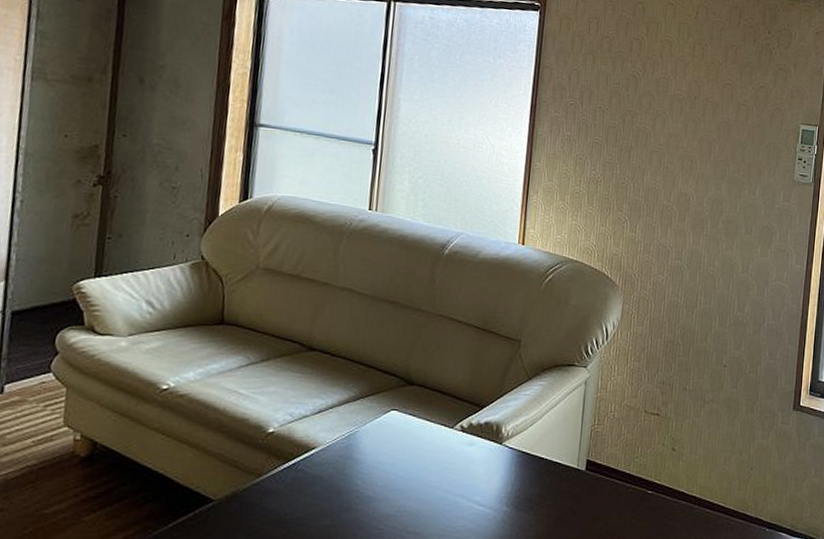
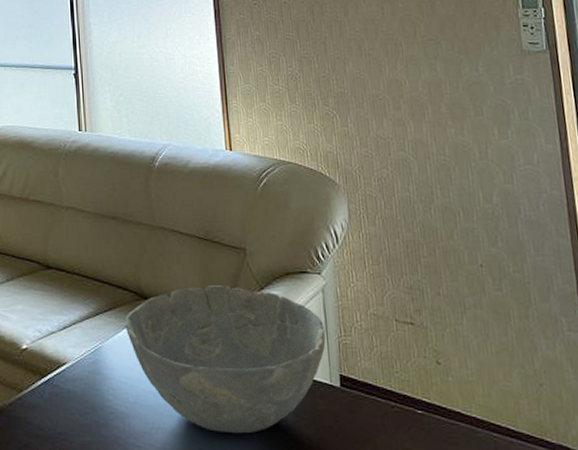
bowl: none [385,374,581,515] -> present [124,285,326,434]

